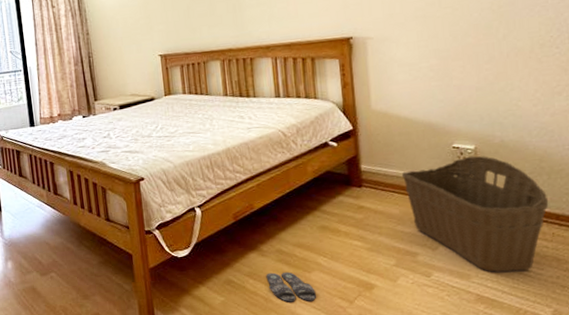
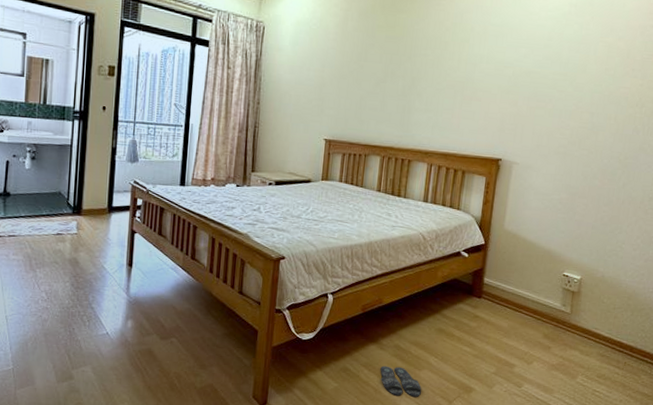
wicker basket: present [401,156,549,273] -> none [516,285,628,392]

